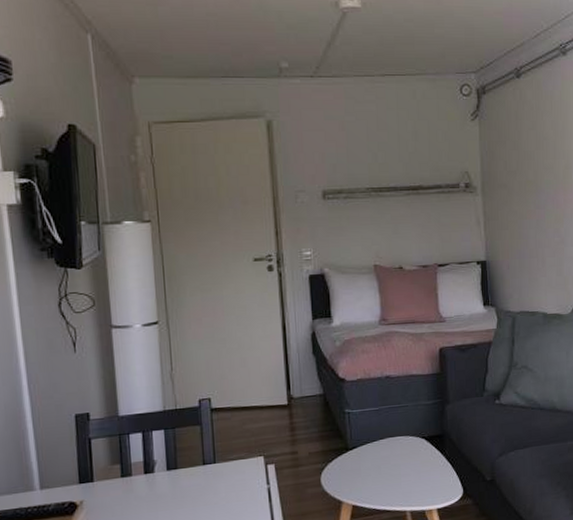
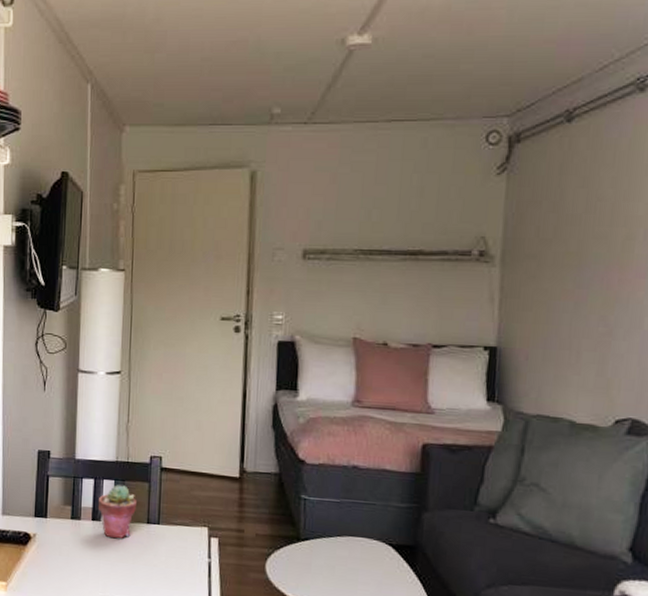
potted succulent: none [148,433,190,487] -> present [97,485,136,539]

